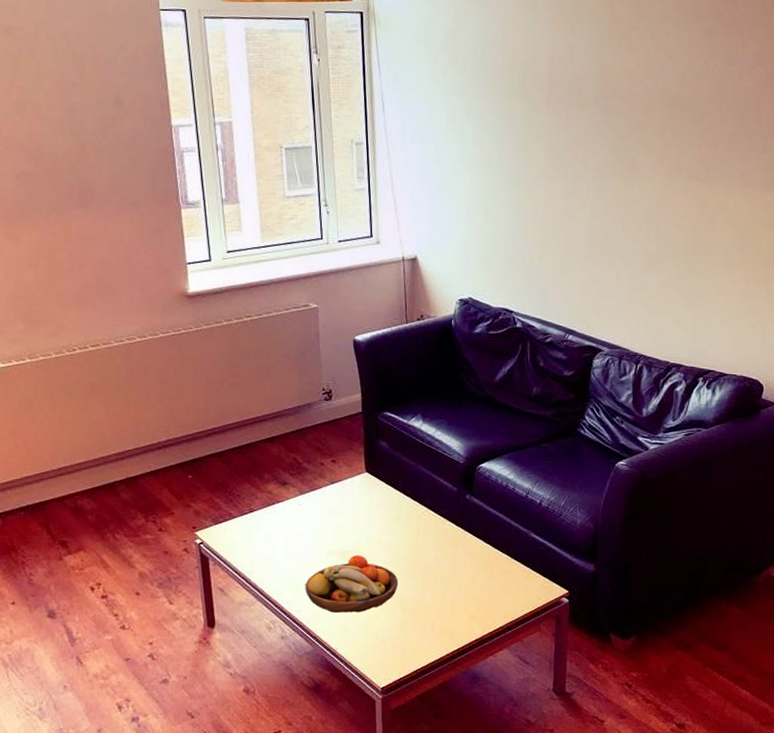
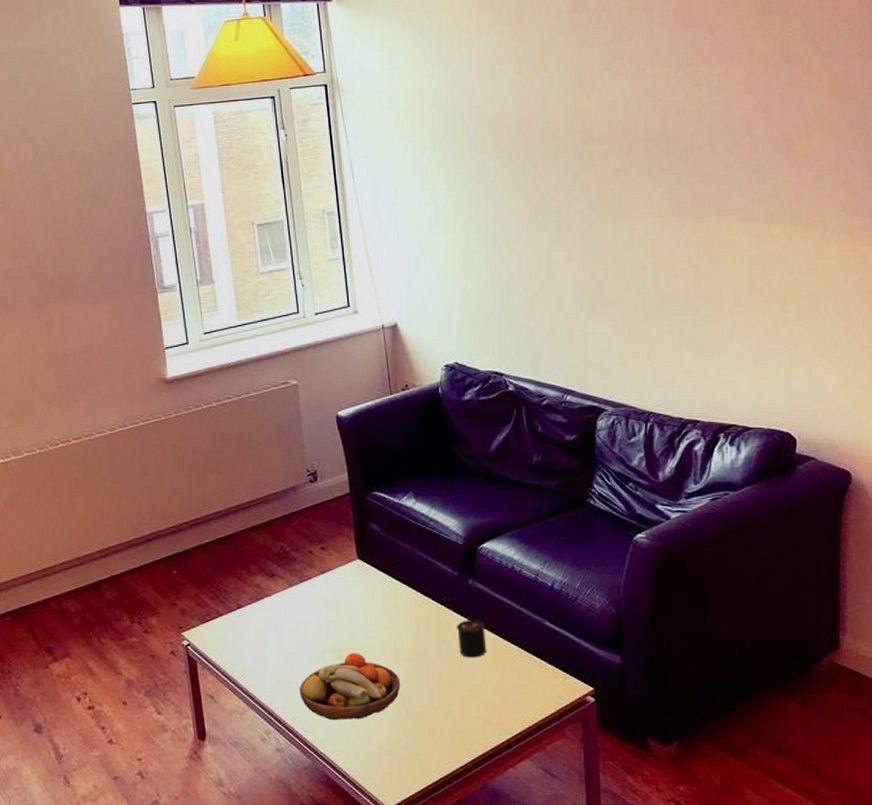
candle: none [452,528,479,563] -> present [456,617,487,658]

